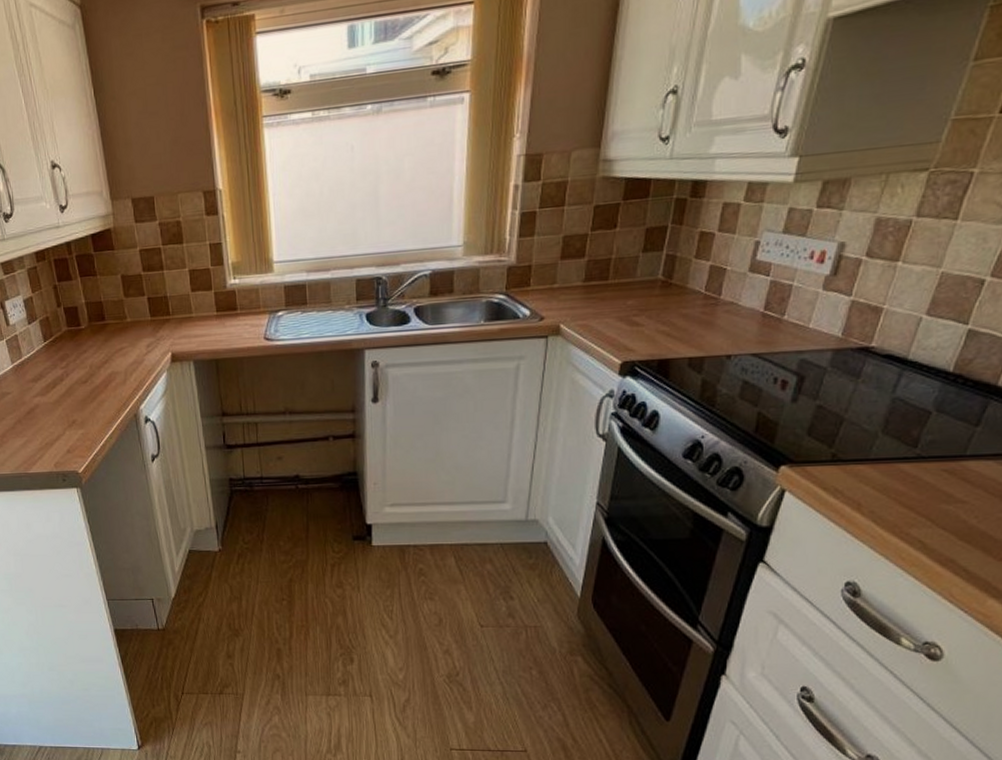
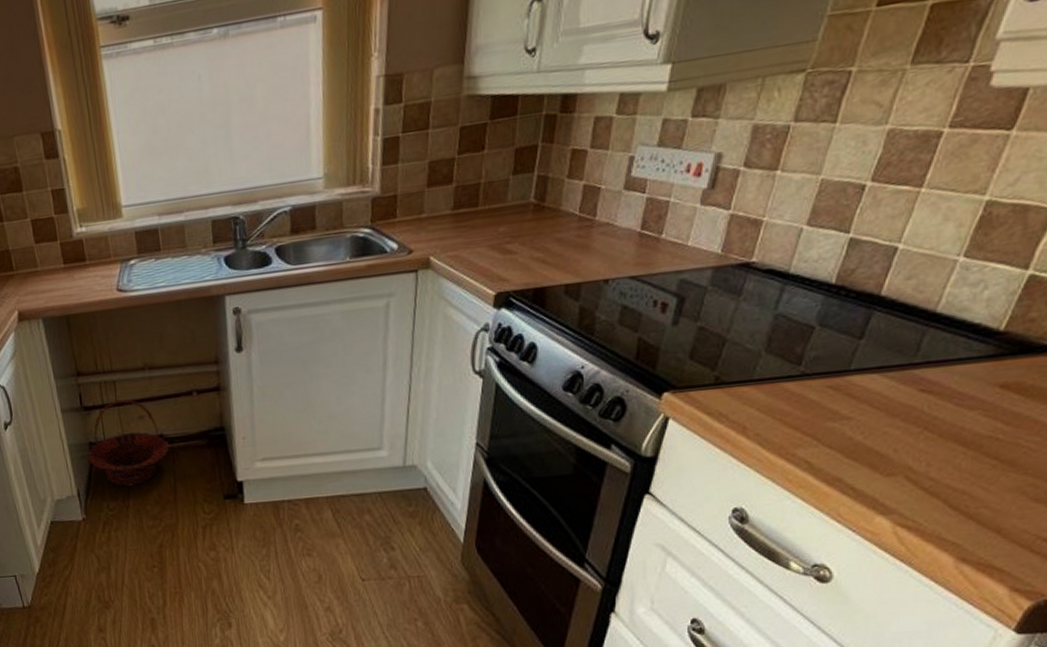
basket: none [228,440,303,522] -> present [88,399,169,486]

